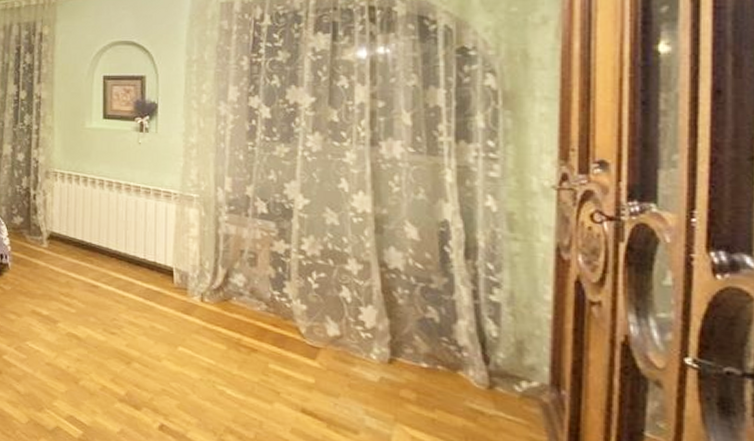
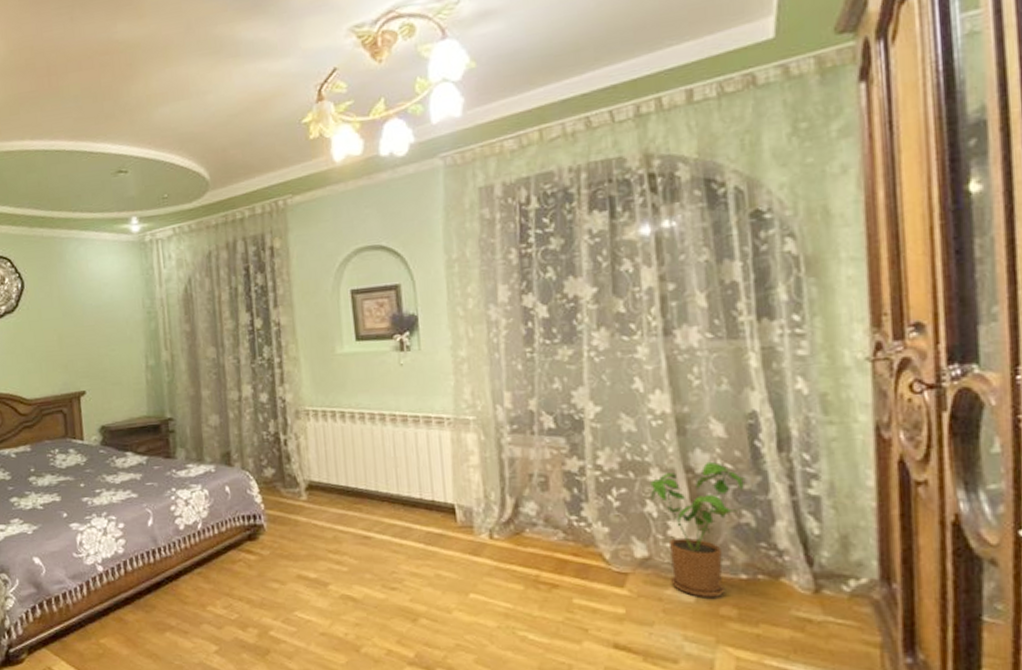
house plant: none [347,259,435,381] -> present [650,461,747,598]

